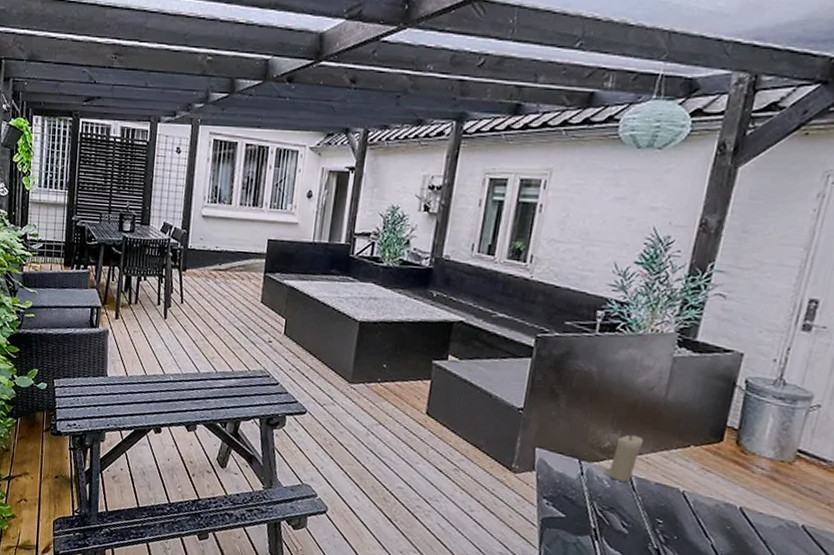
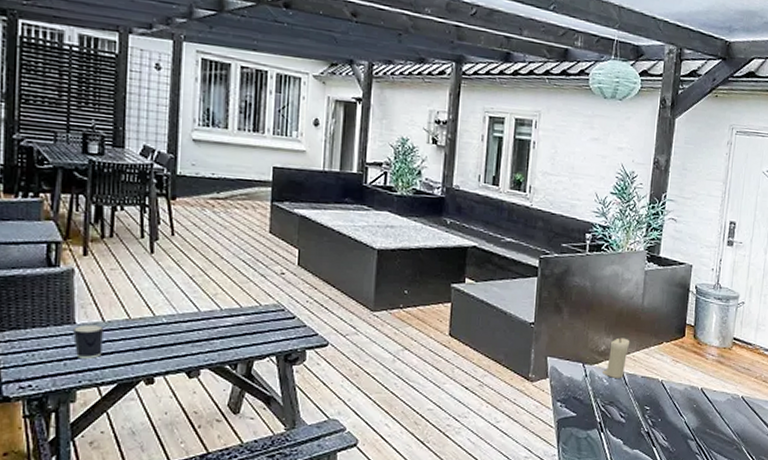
mug: none [105,377,127,407] -> present [73,324,103,359]

